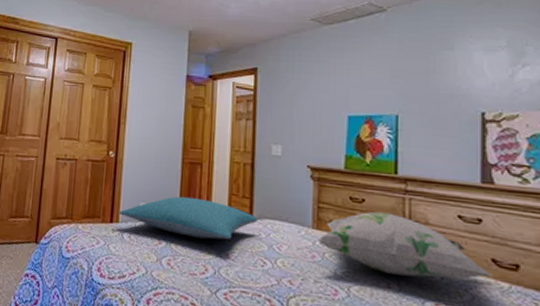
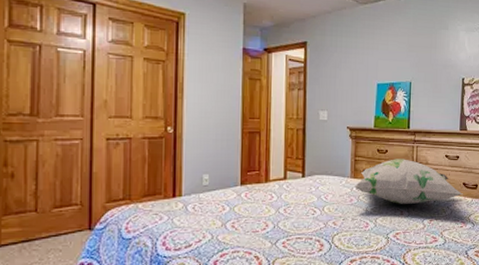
pillow: present [119,196,258,239] -> none [181,163,309,199]

